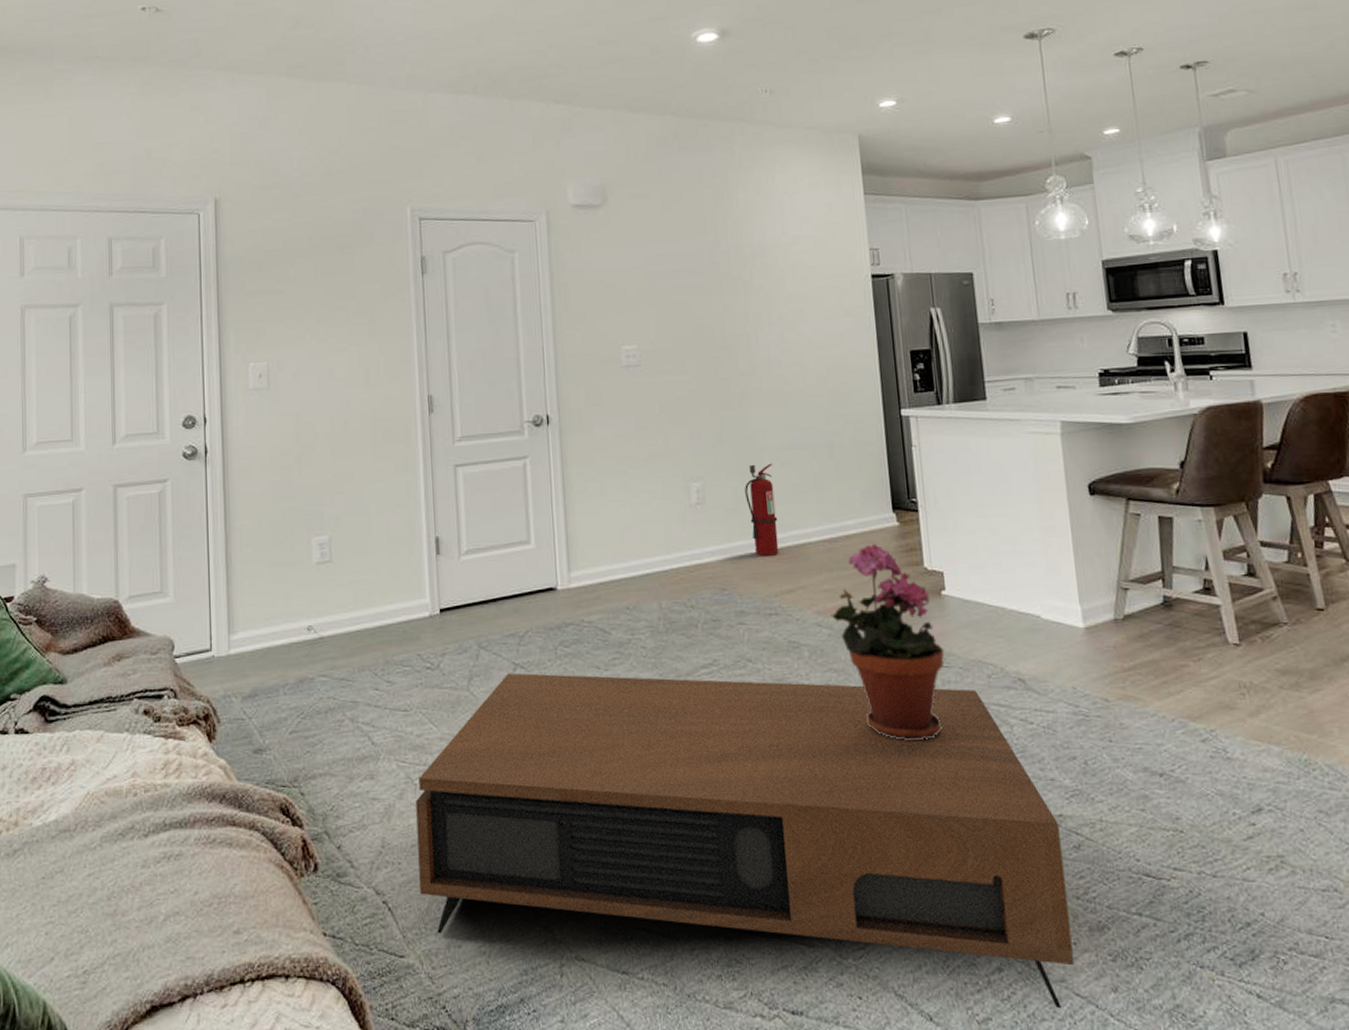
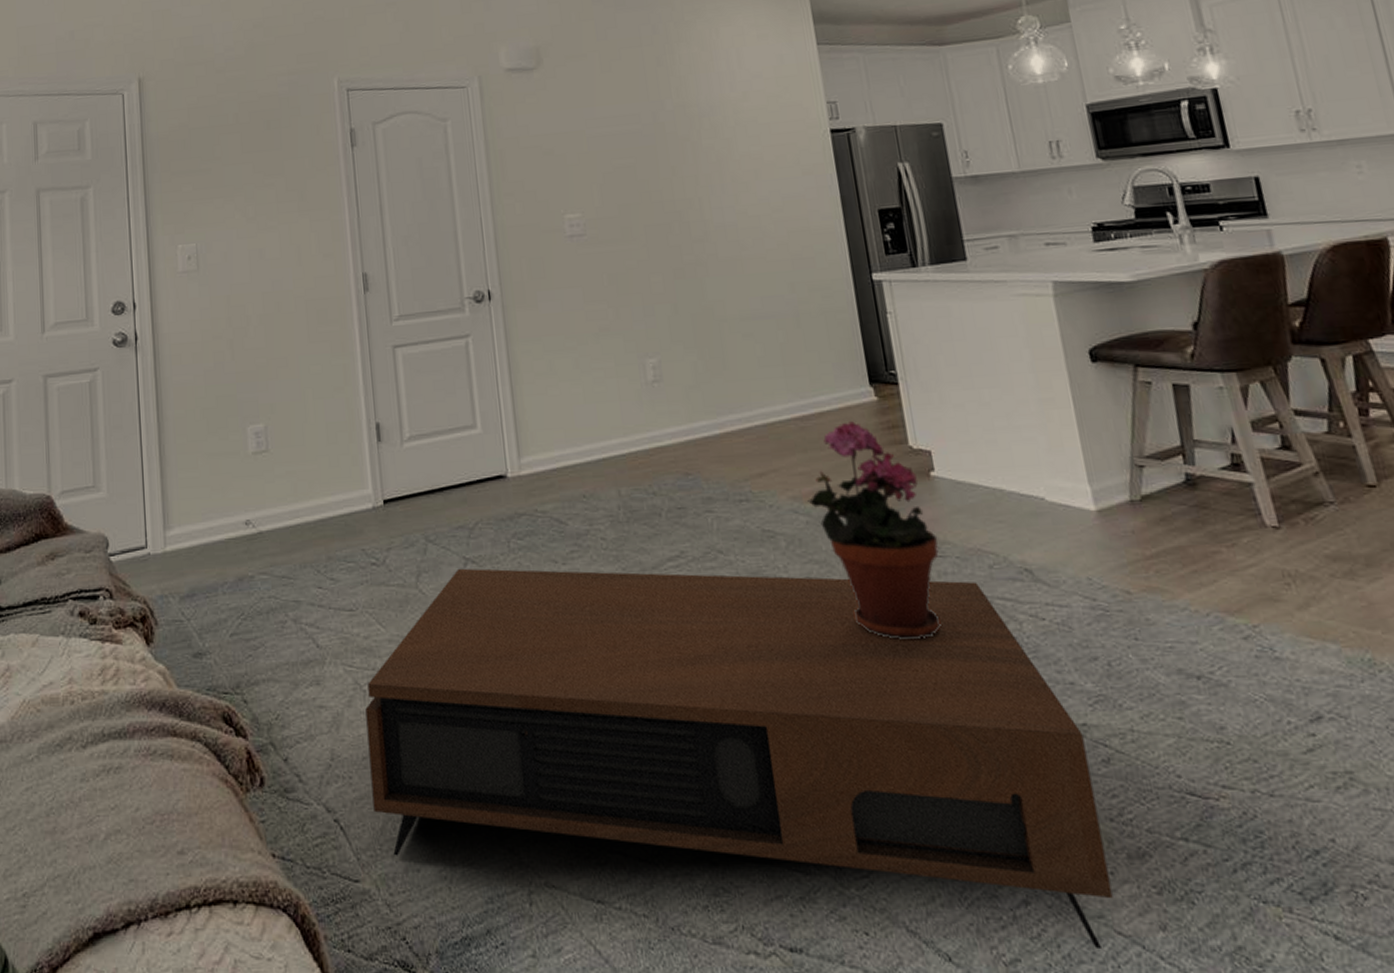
fire extinguisher: present [745,463,779,556] -> none [705,335,746,437]

